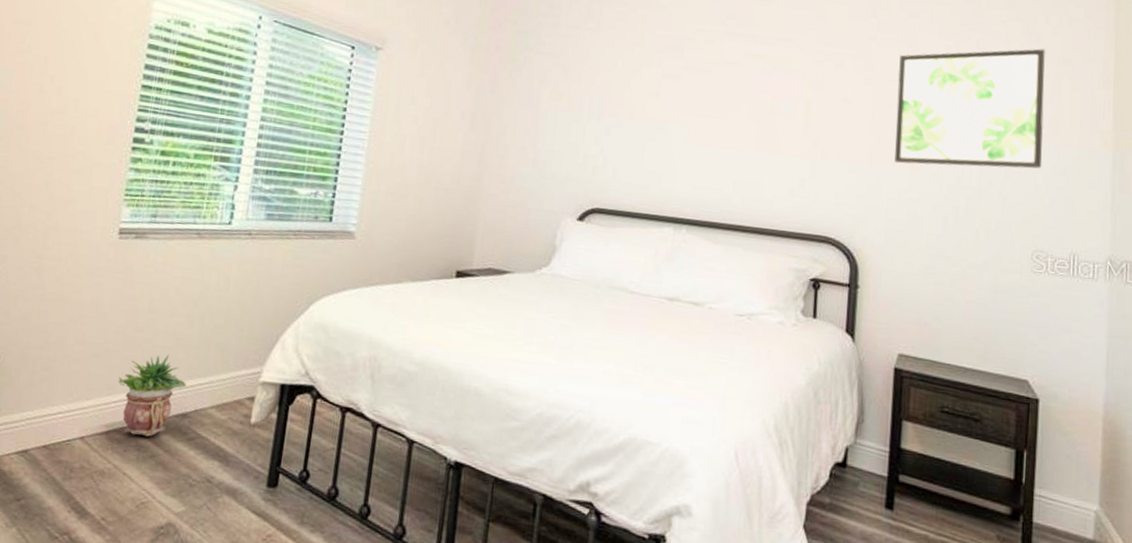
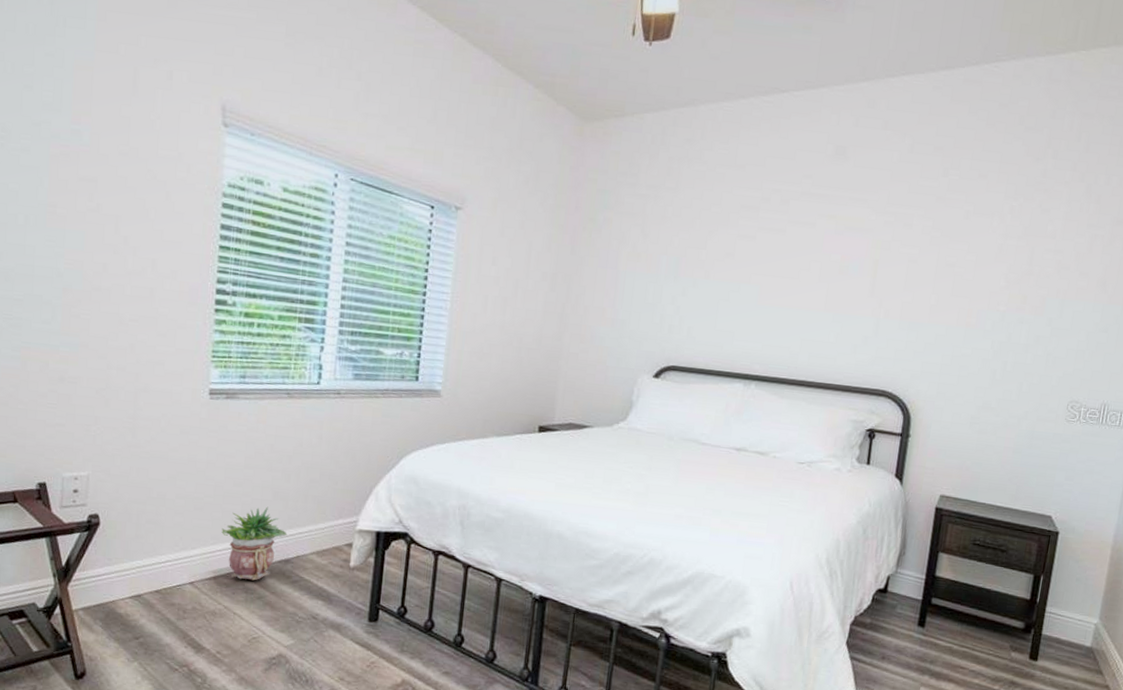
wall art: present [893,48,1046,169] -> none [951,209,1103,326]

